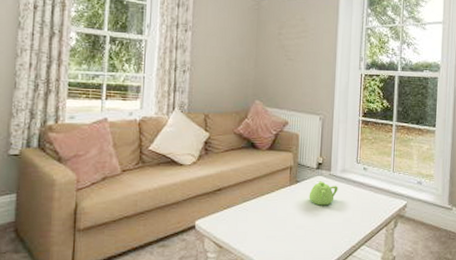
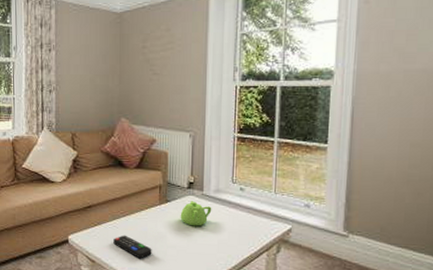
remote control: none [242,217,281,241] -> present [113,235,152,259]

